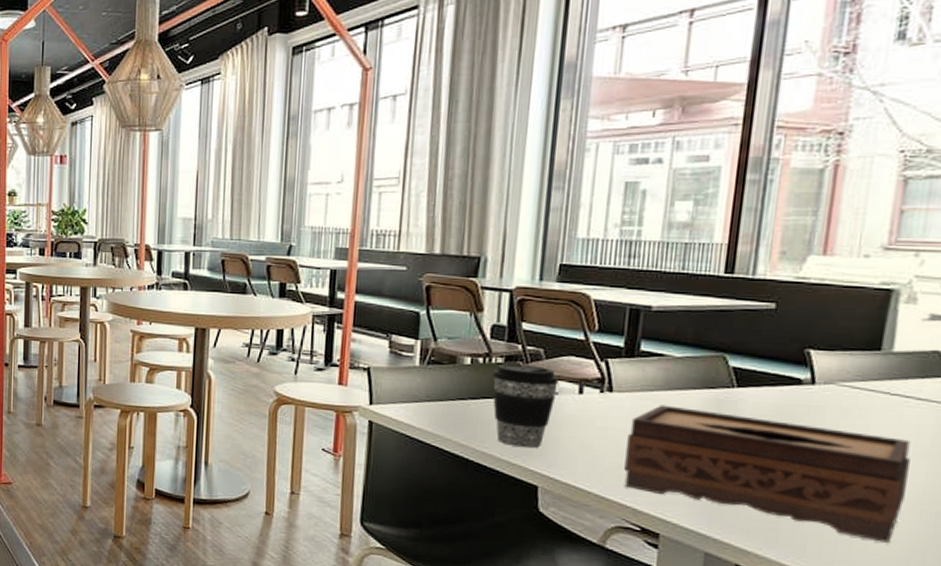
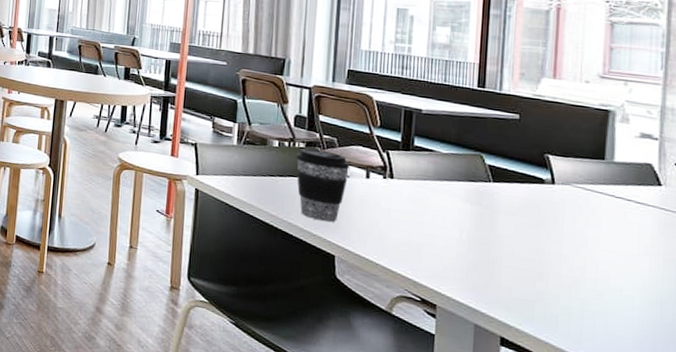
tissue box: present [624,405,911,543] -> none [405,192,636,326]

